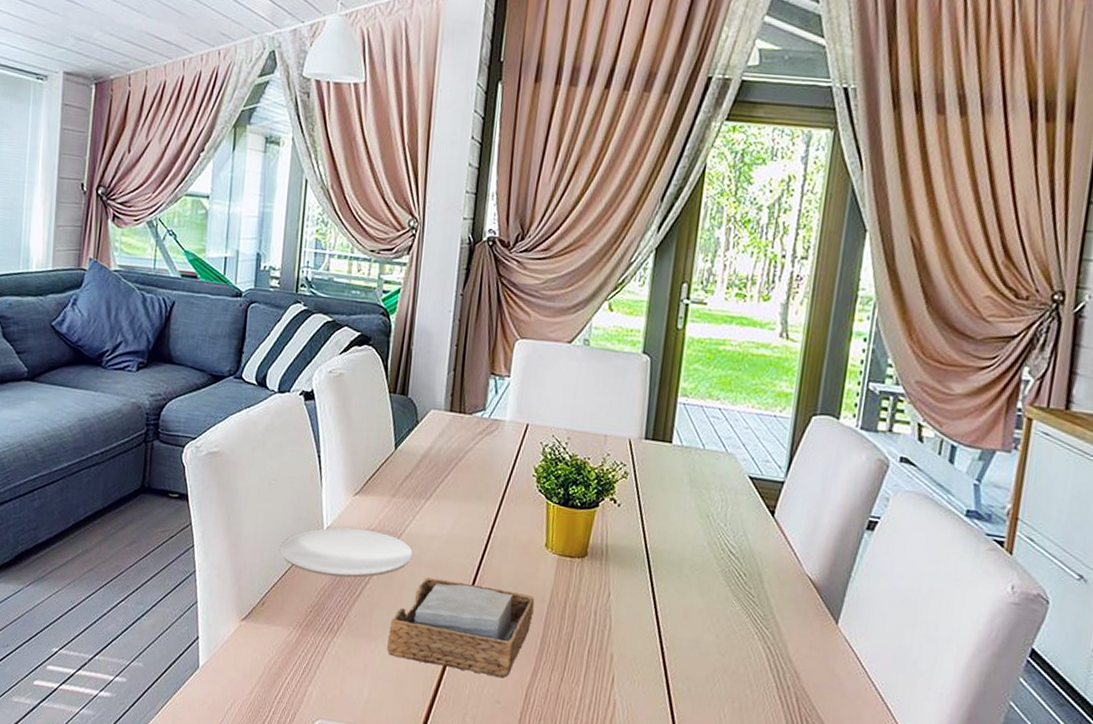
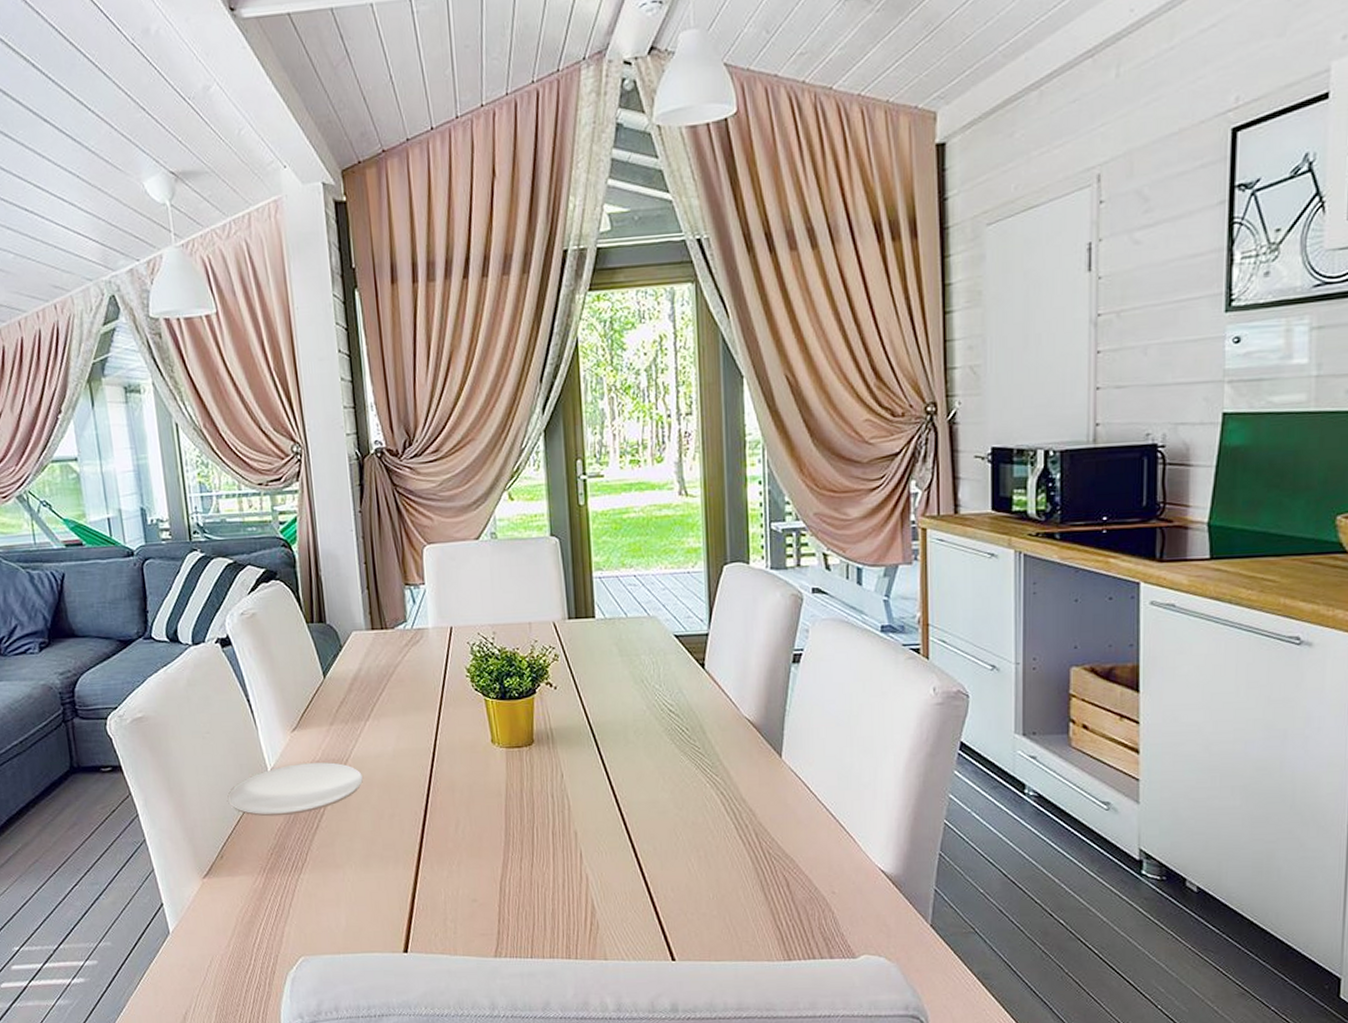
napkin holder: present [387,577,535,678] -> none [353,792,493,880]

